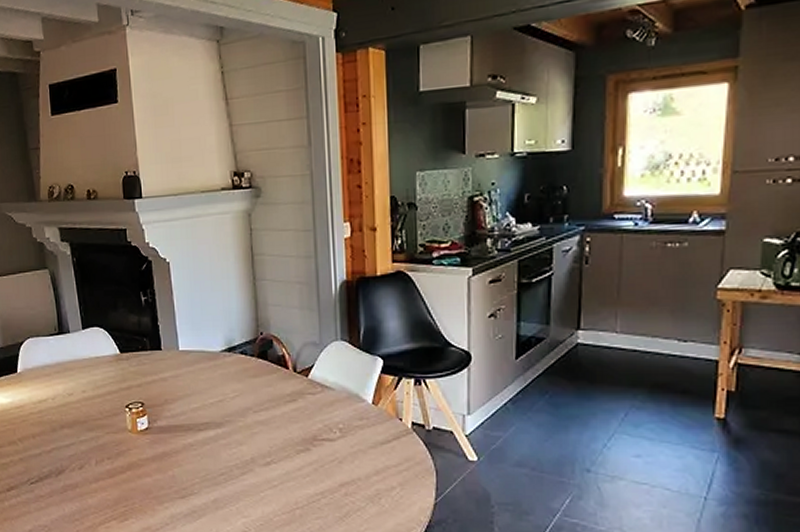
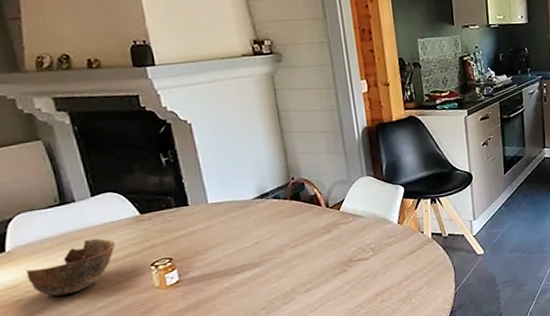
bowl: none [31,371,99,422] -> present [26,238,116,296]

